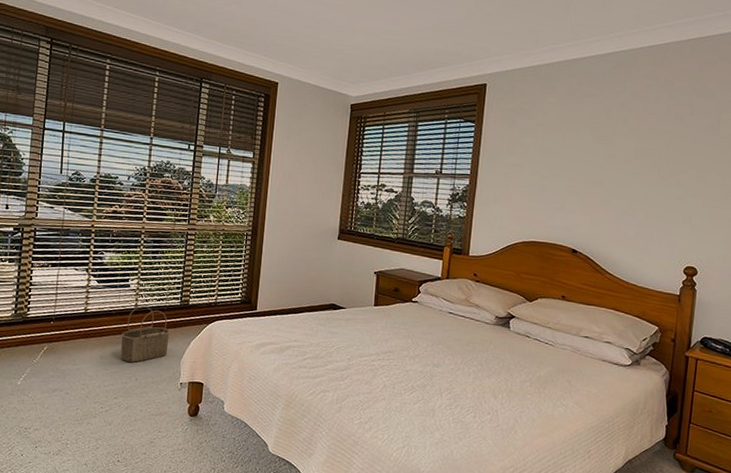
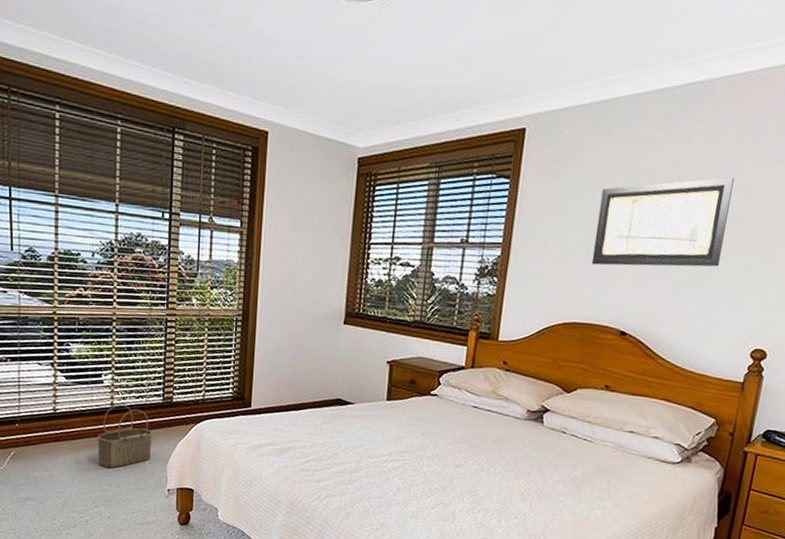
wall art: none [545,125,658,197] -> present [591,177,734,267]

